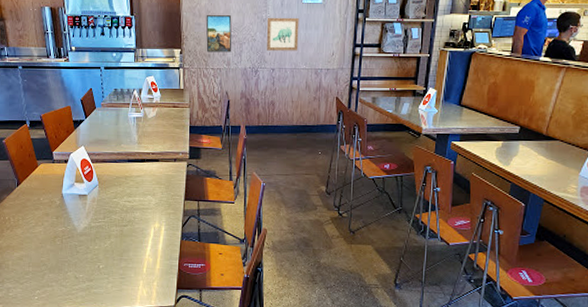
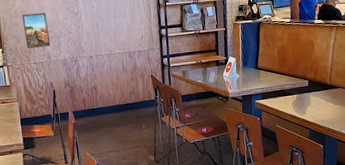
wall art: present [266,17,299,51] -> none [78,8,111,41]

